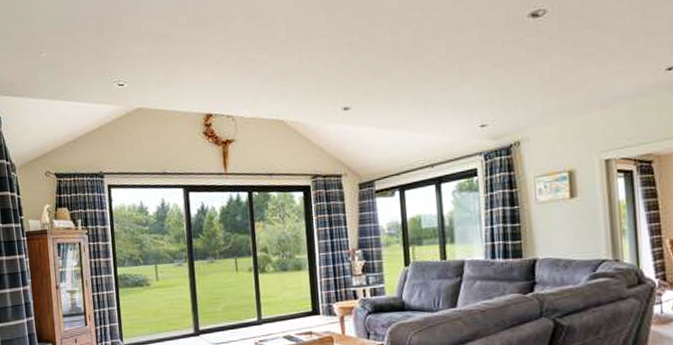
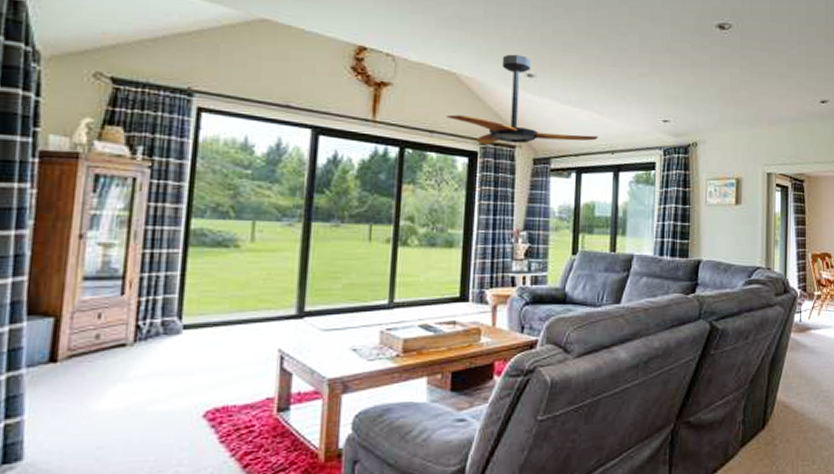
ceiling fan: none [281,91,416,178] -> present [446,54,598,144]

